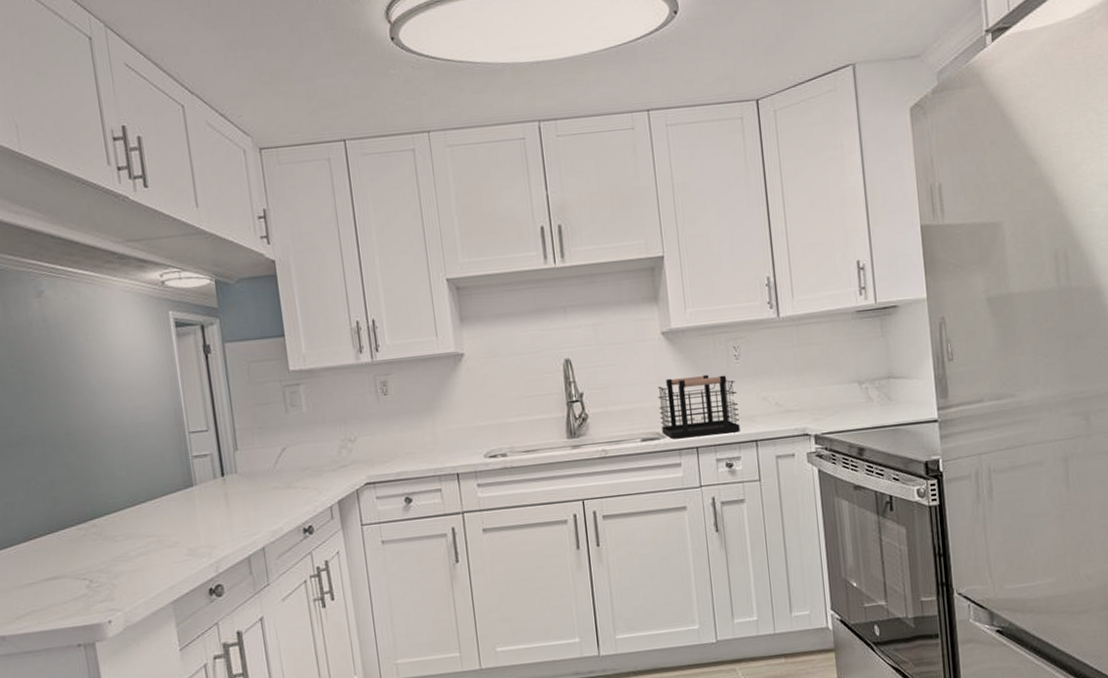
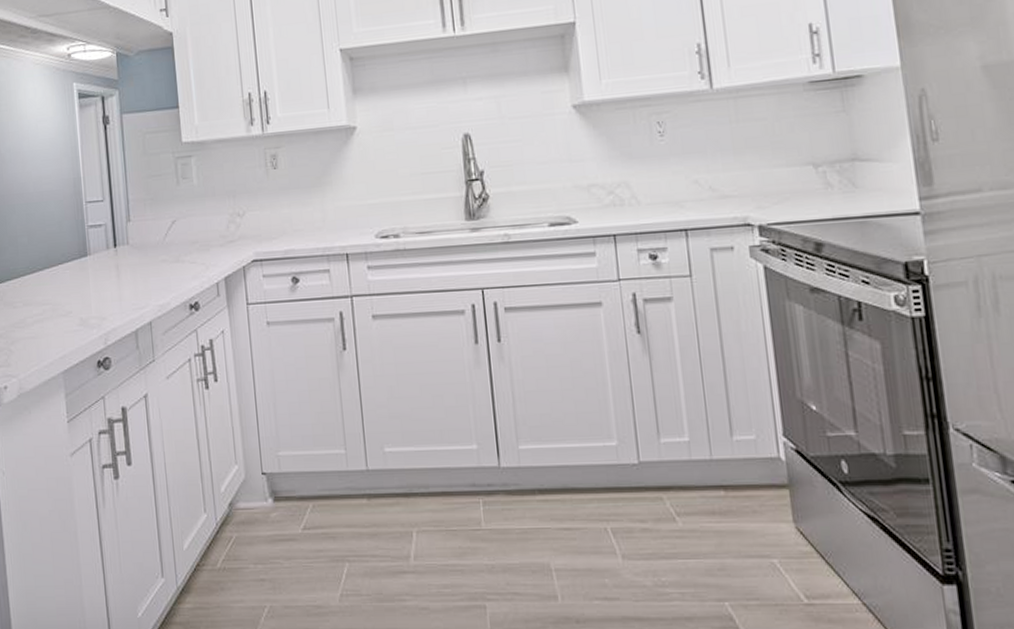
dish rack: present [657,374,740,439] -> none [568,153,666,225]

